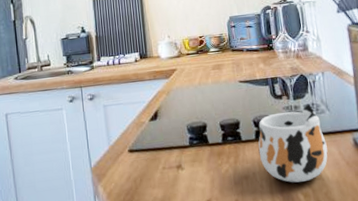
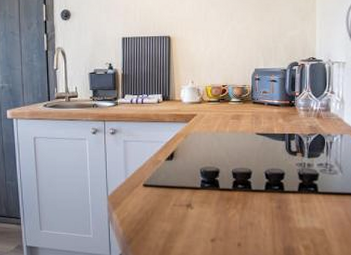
mug: present [258,104,328,183] -> none [266,164,334,235]

